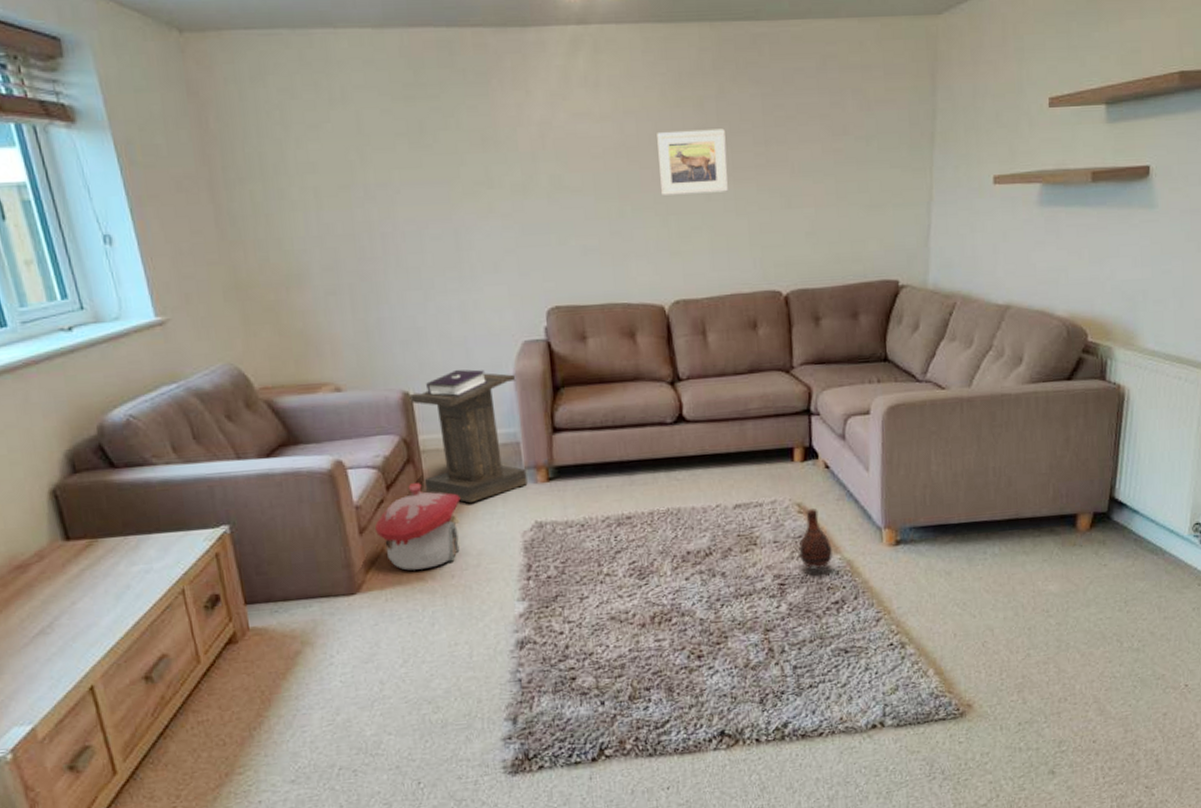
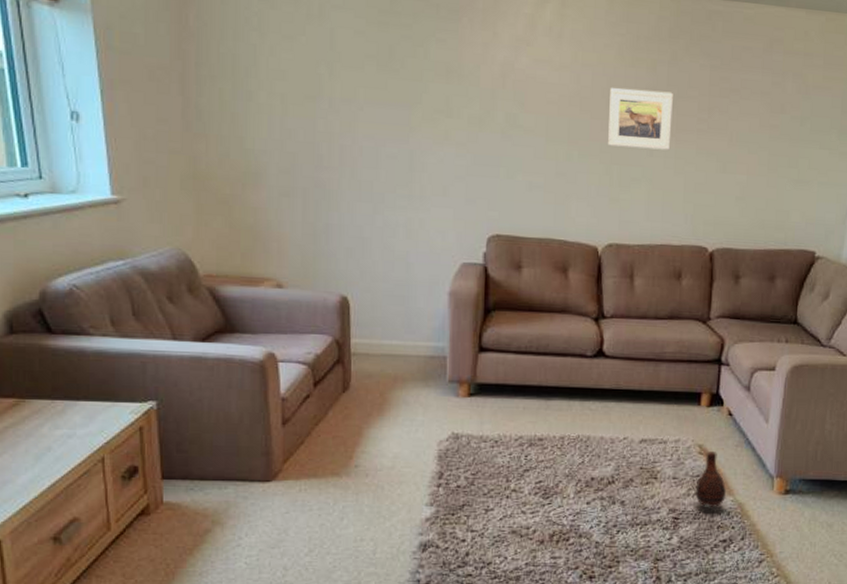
toy house: present [374,483,461,571] -> none [297,383,384,465]
lectern: present [409,369,528,504] -> none [347,282,451,409]

